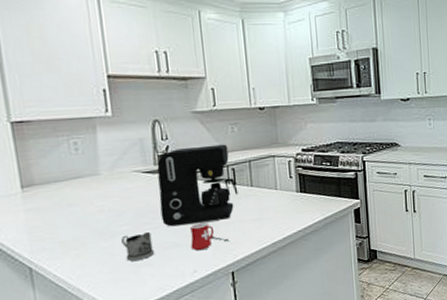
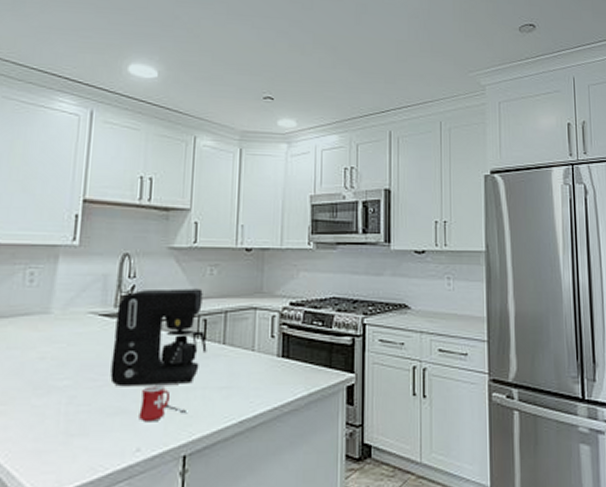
tea glass holder: present [121,232,155,261] -> none [58,391,95,427]

